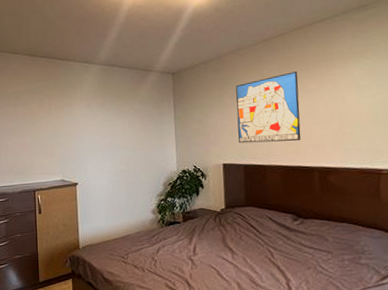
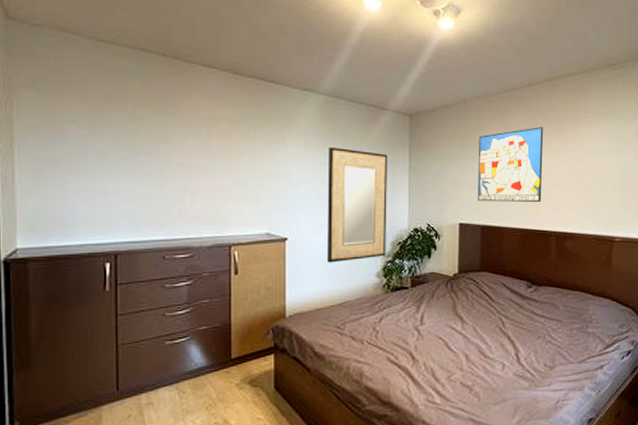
home mirror: none [106,106,159,203] -> present [326,147,388,263]

